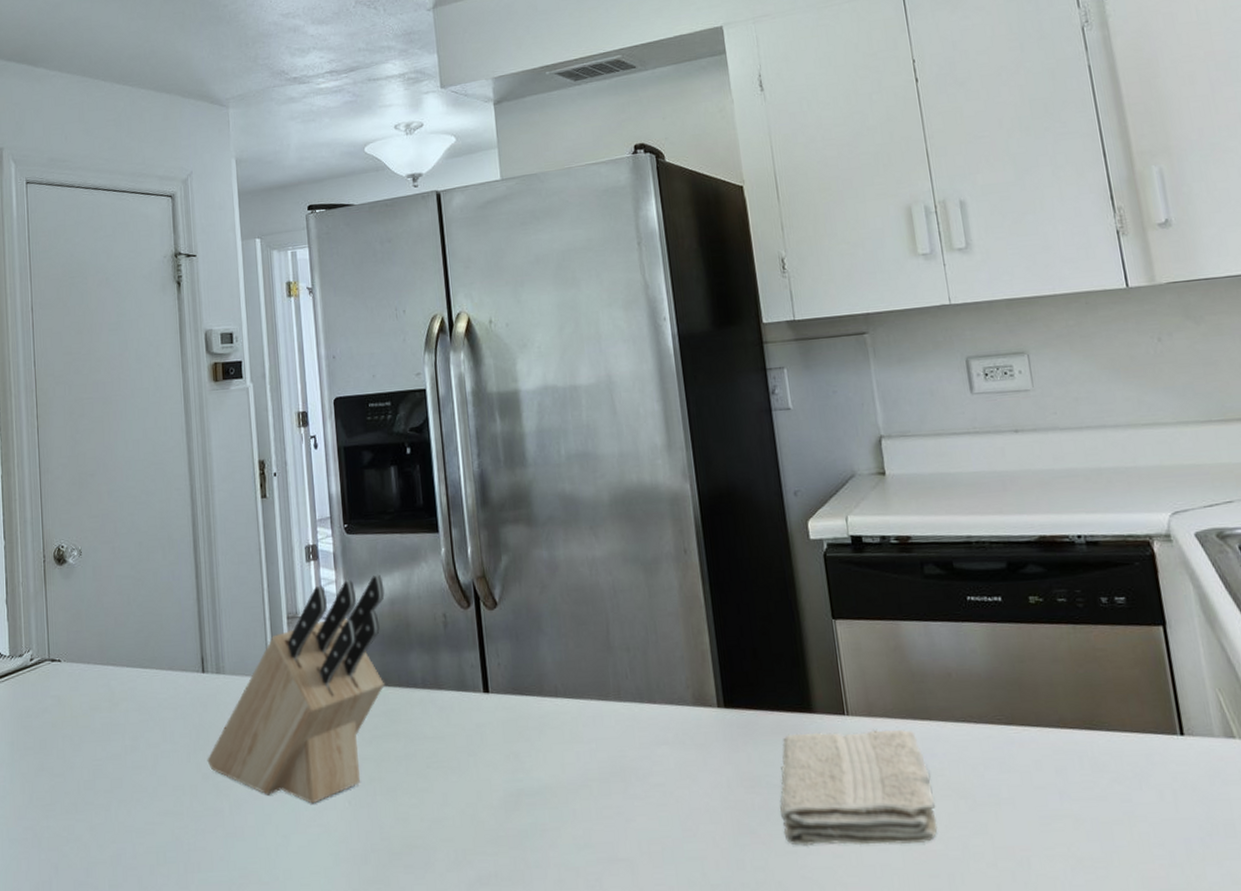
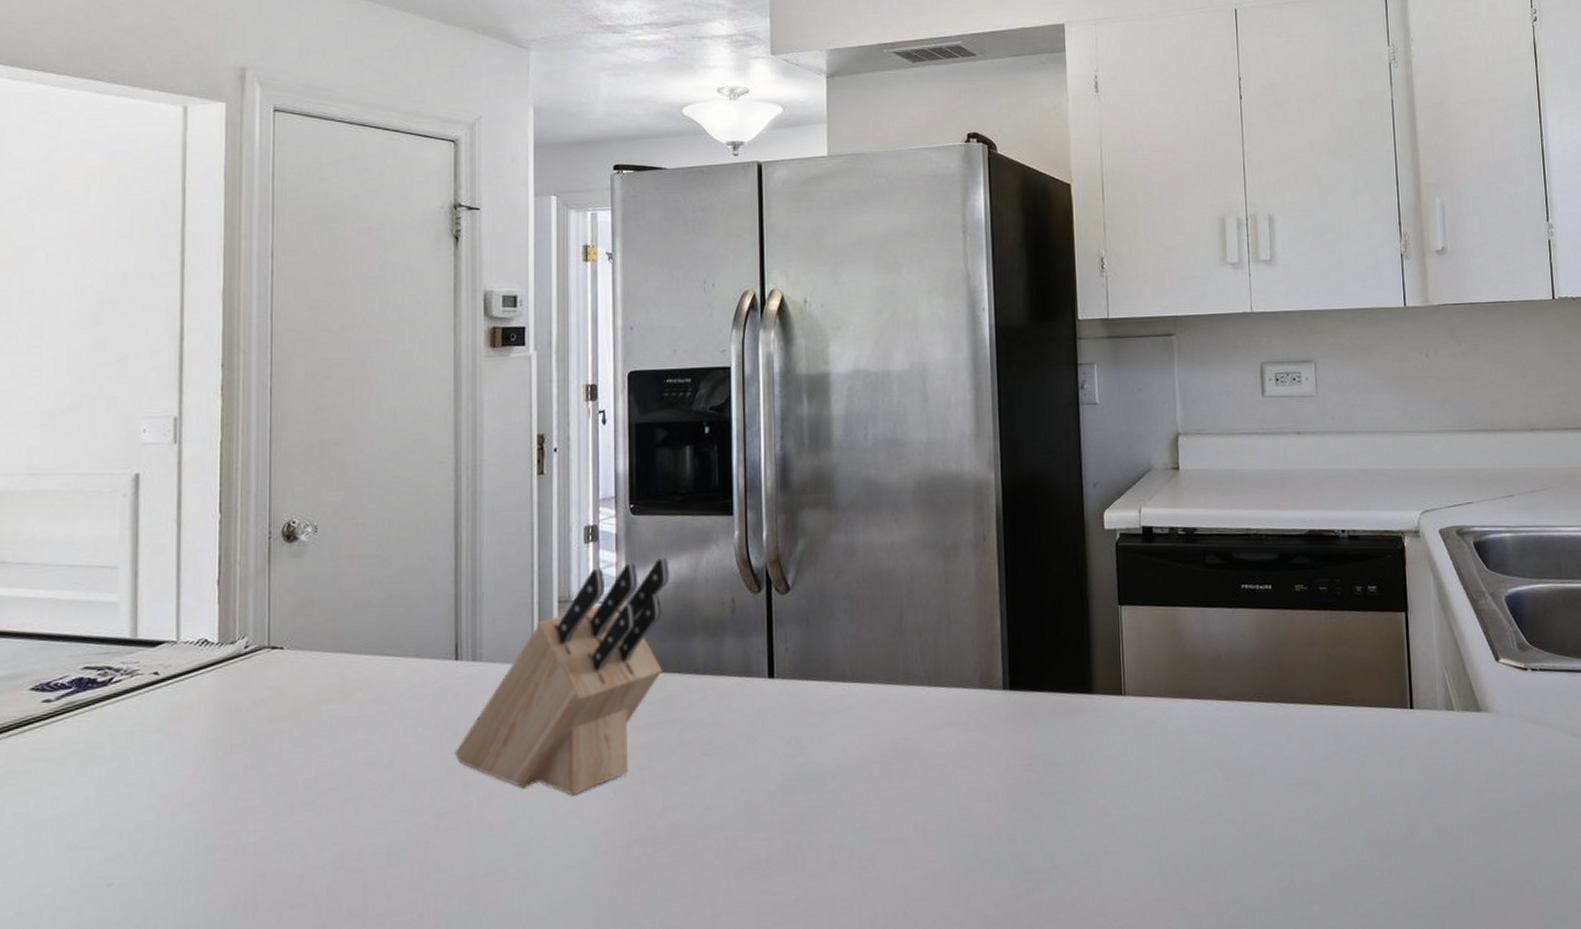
washcloth: present [780,729,938,846] -> none [1054,708,1197,819]

